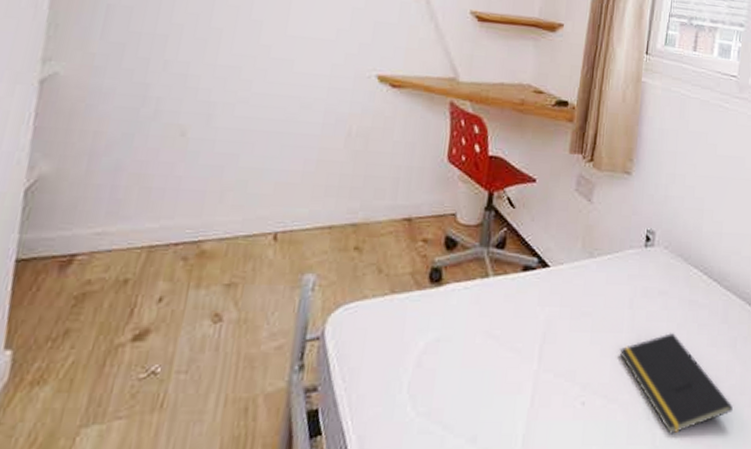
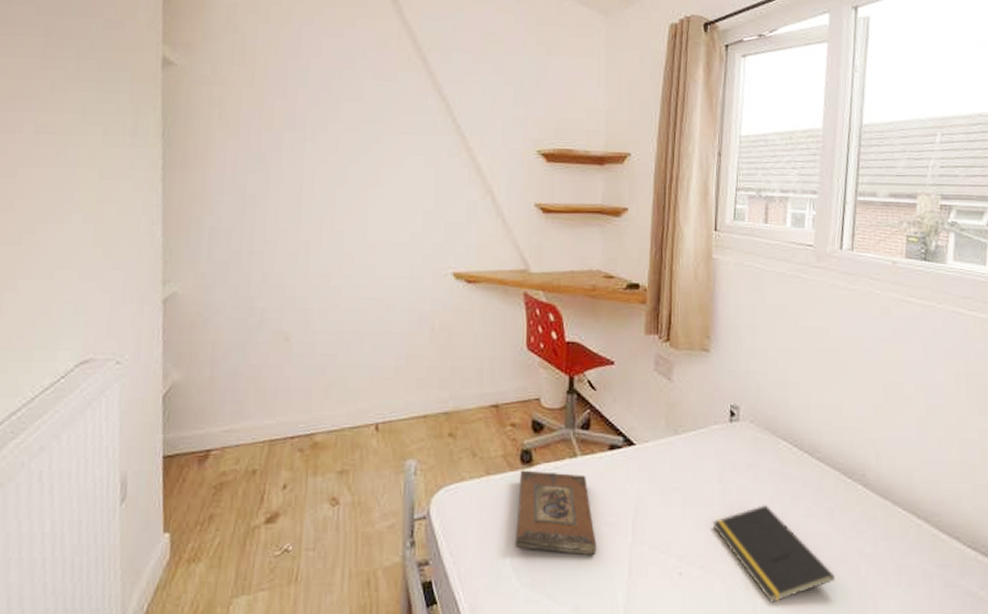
book: none [415,289,501,383] -> present [516,470,597,556]

